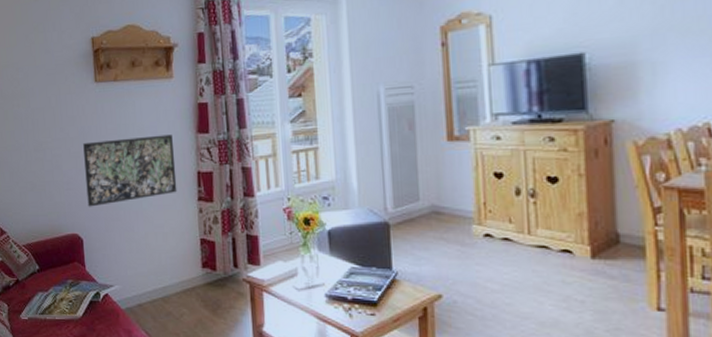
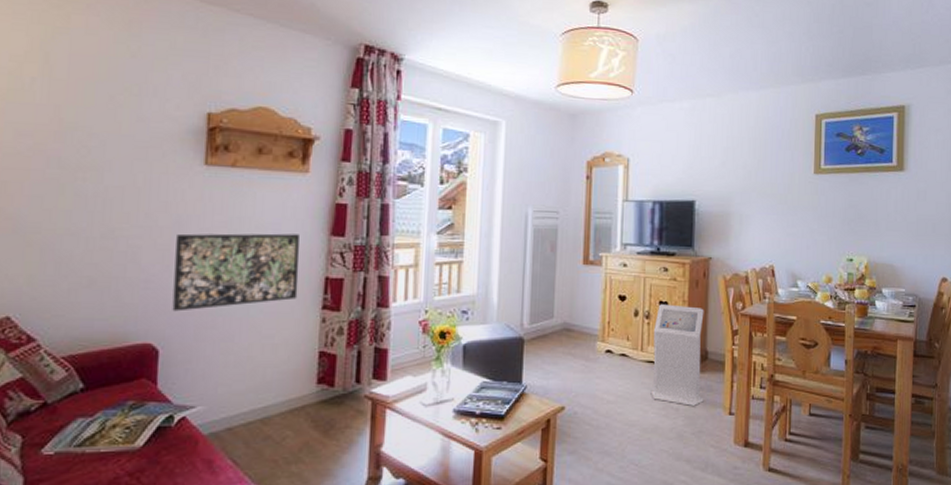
lectern: none [543,179,619,300] -> present [650,304,704,407]

